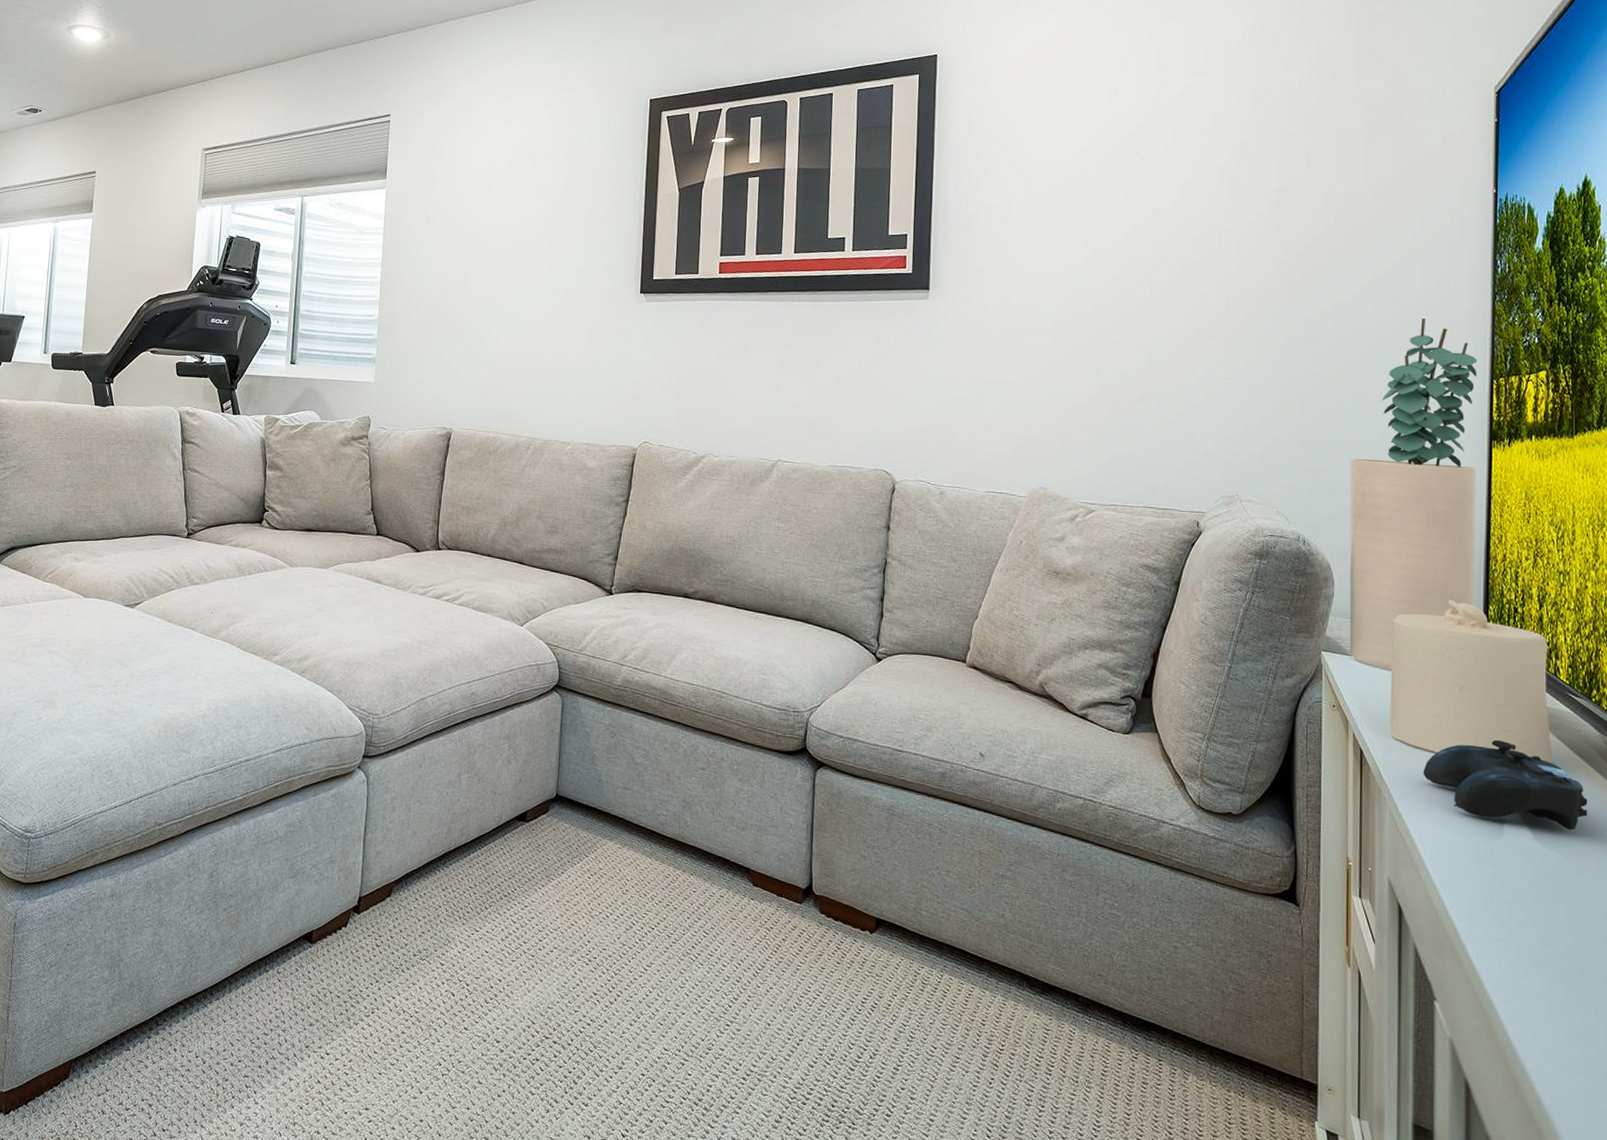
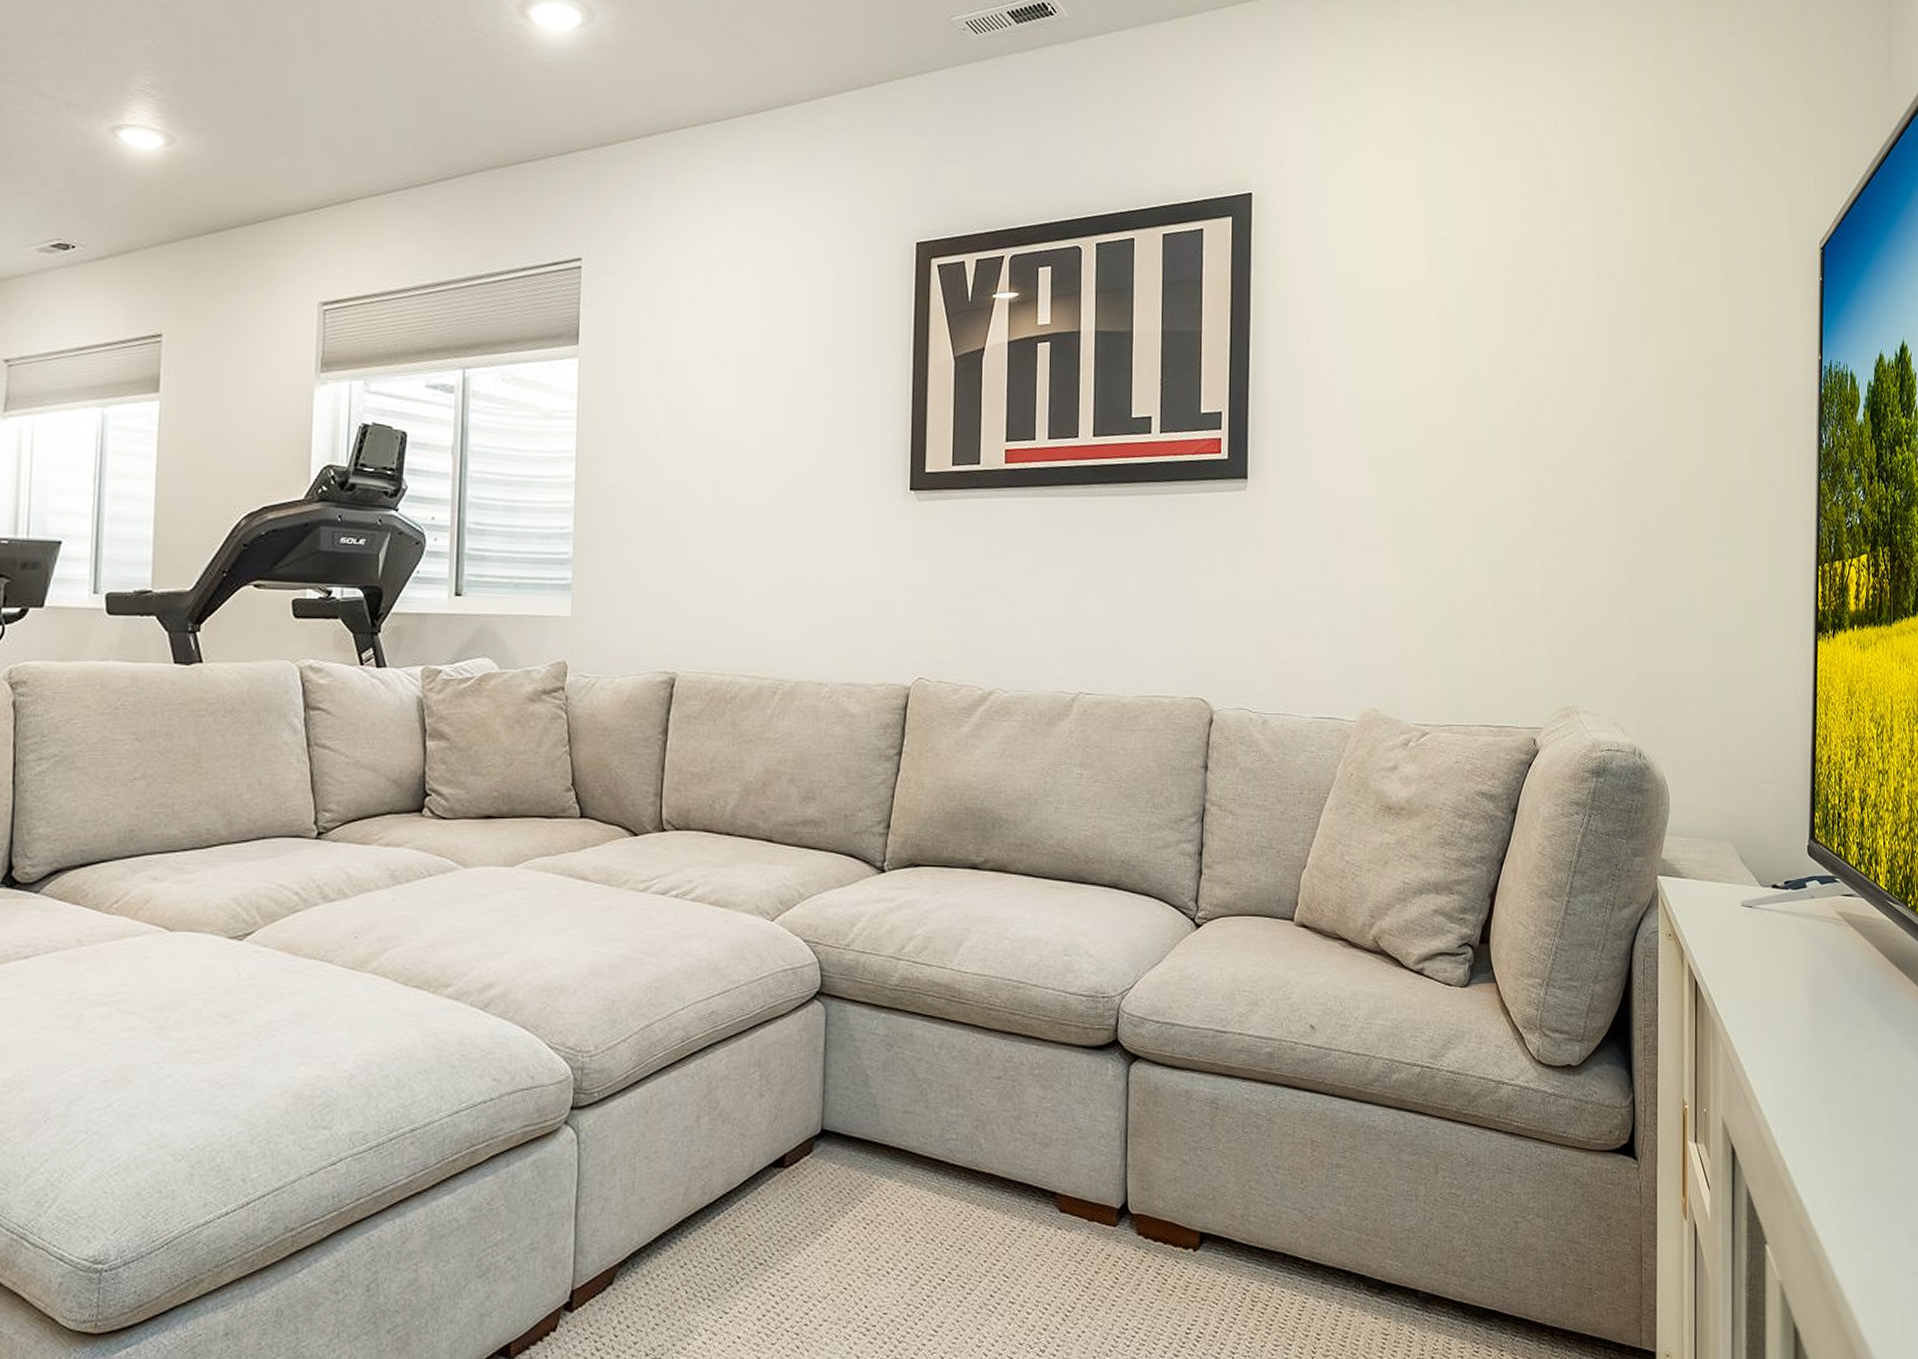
vase: present [1349,318,1477,672] -> none [1683,500,1804,893]
candle: present [1390,599,1553,764] -> none [1723,808,1873,977]
control: present [1423,739,1588,831] -> none [1754,956,1904,1046]

